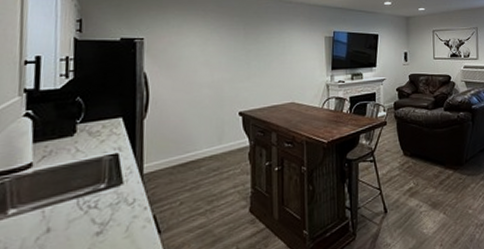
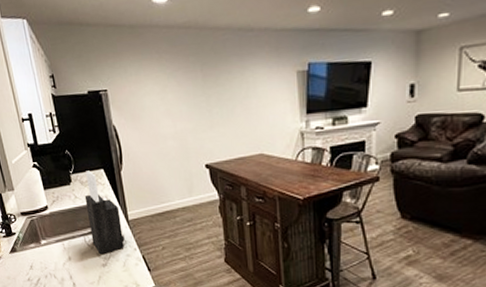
knife block: none [88,119,134,220] -> present [84,170,125,255]

